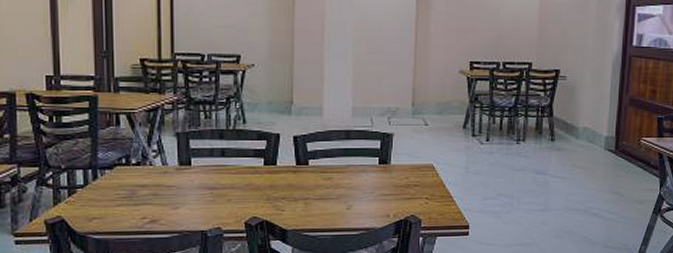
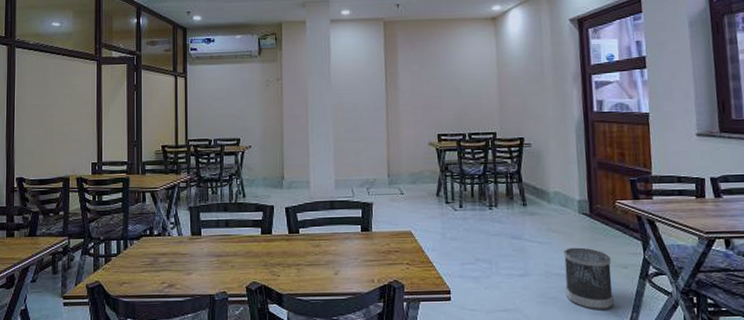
wastebasket: none [582,183,629,244] -> present [564,247,614,310]

